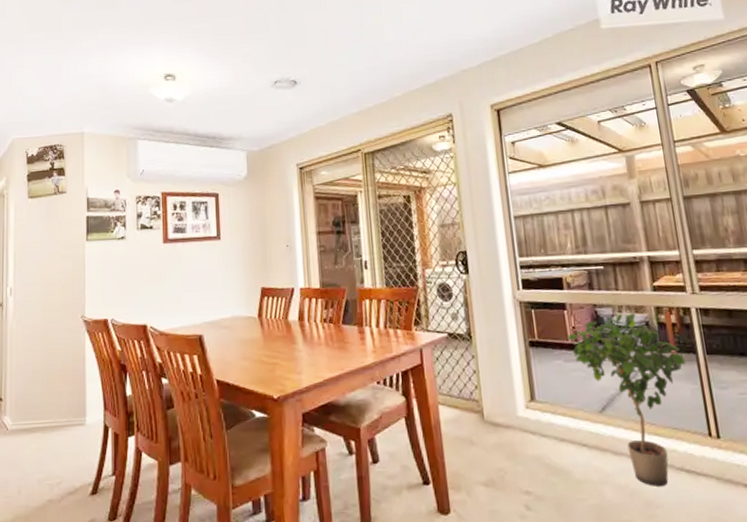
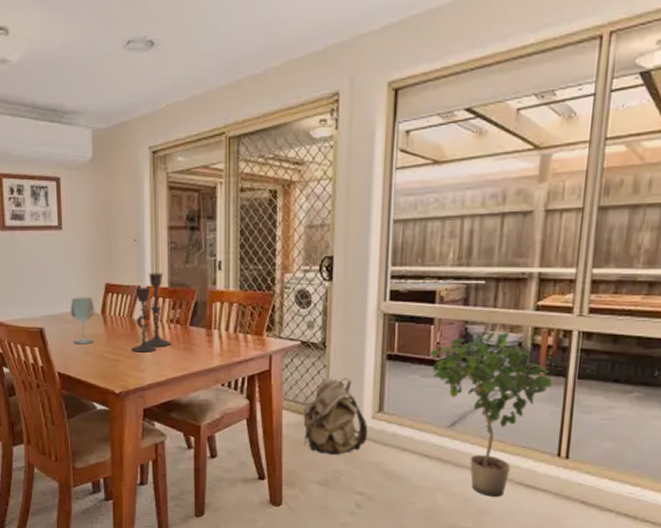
wine glass: none [228,301,252,350] -> present [70,297,95,345]
candlestick: none [288,274,326,354] -> present [131,273,172,352]
backpack: none [458,367,525,451] -> present [303,378,368,455]

